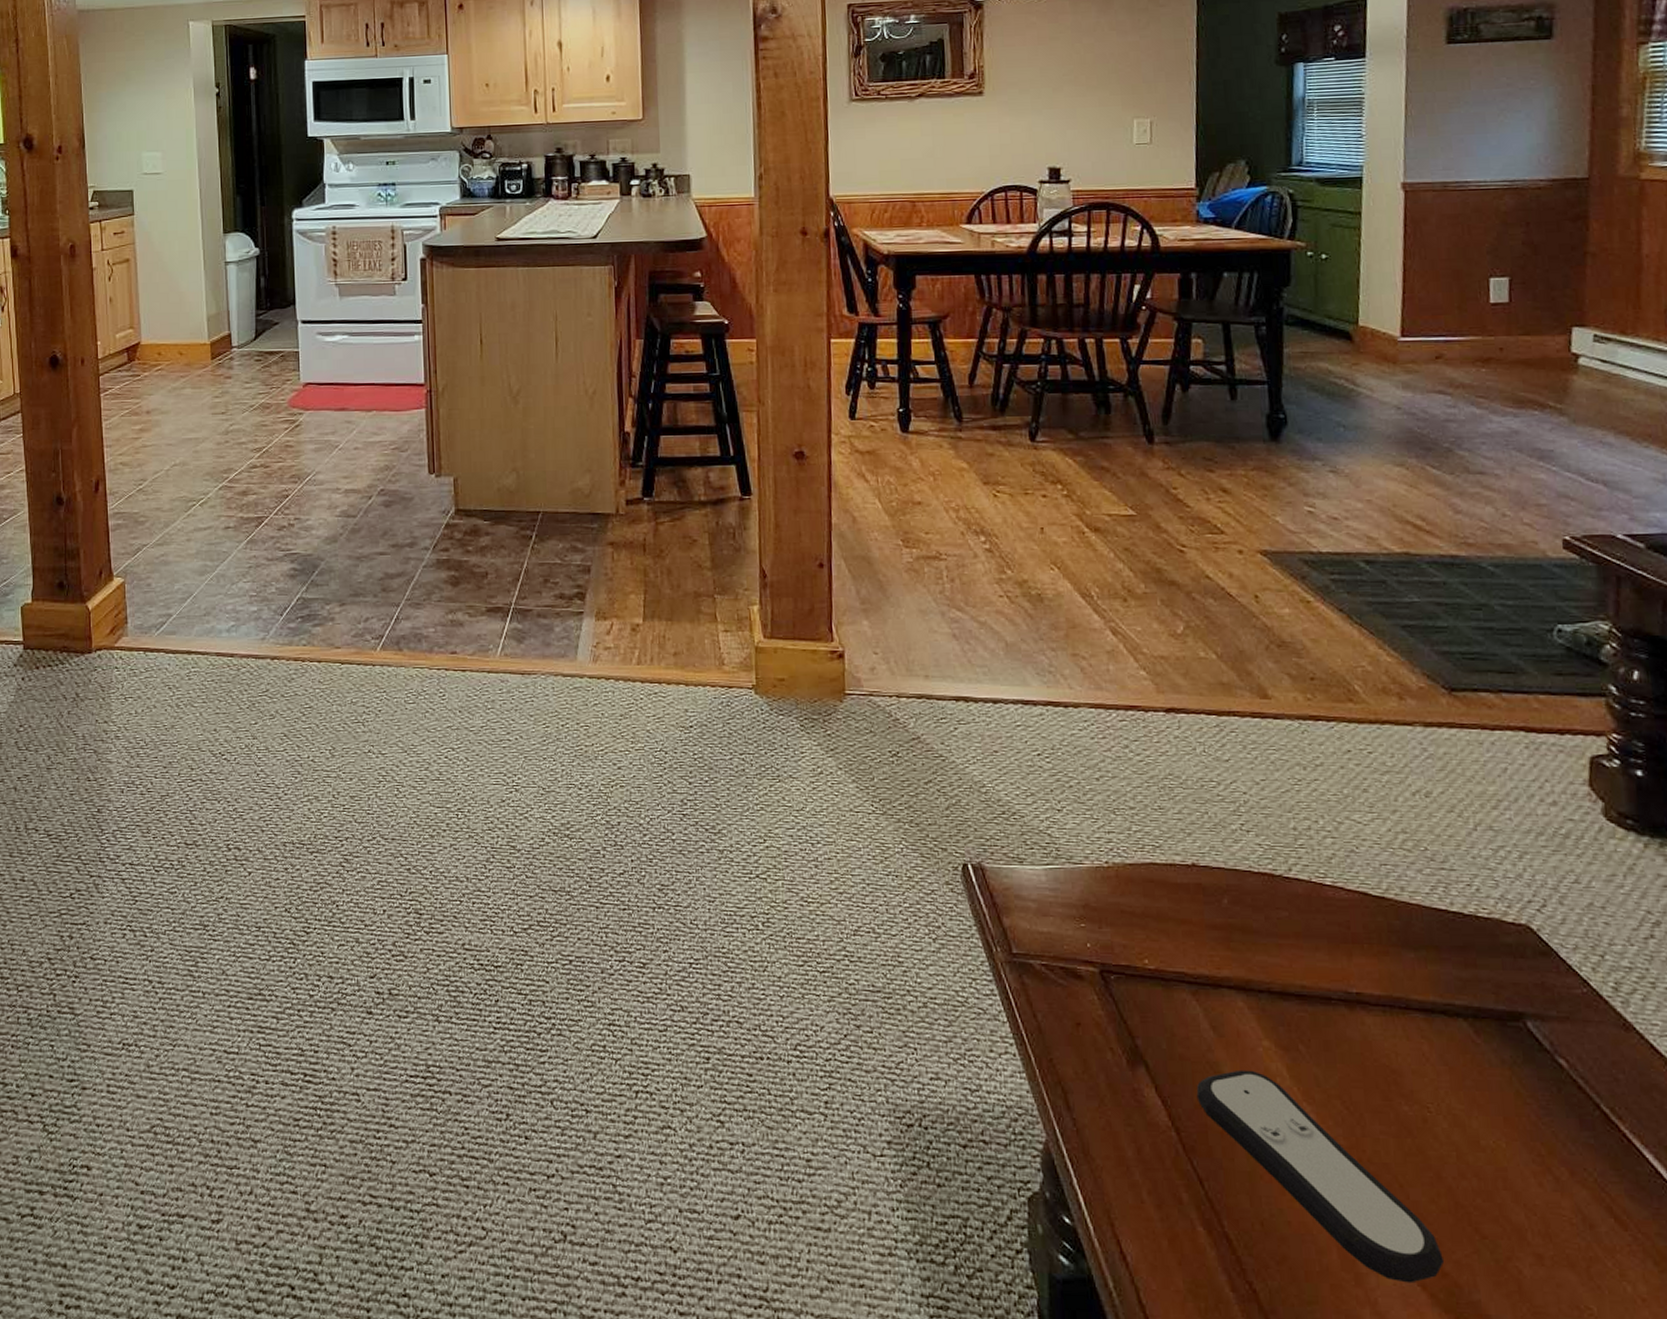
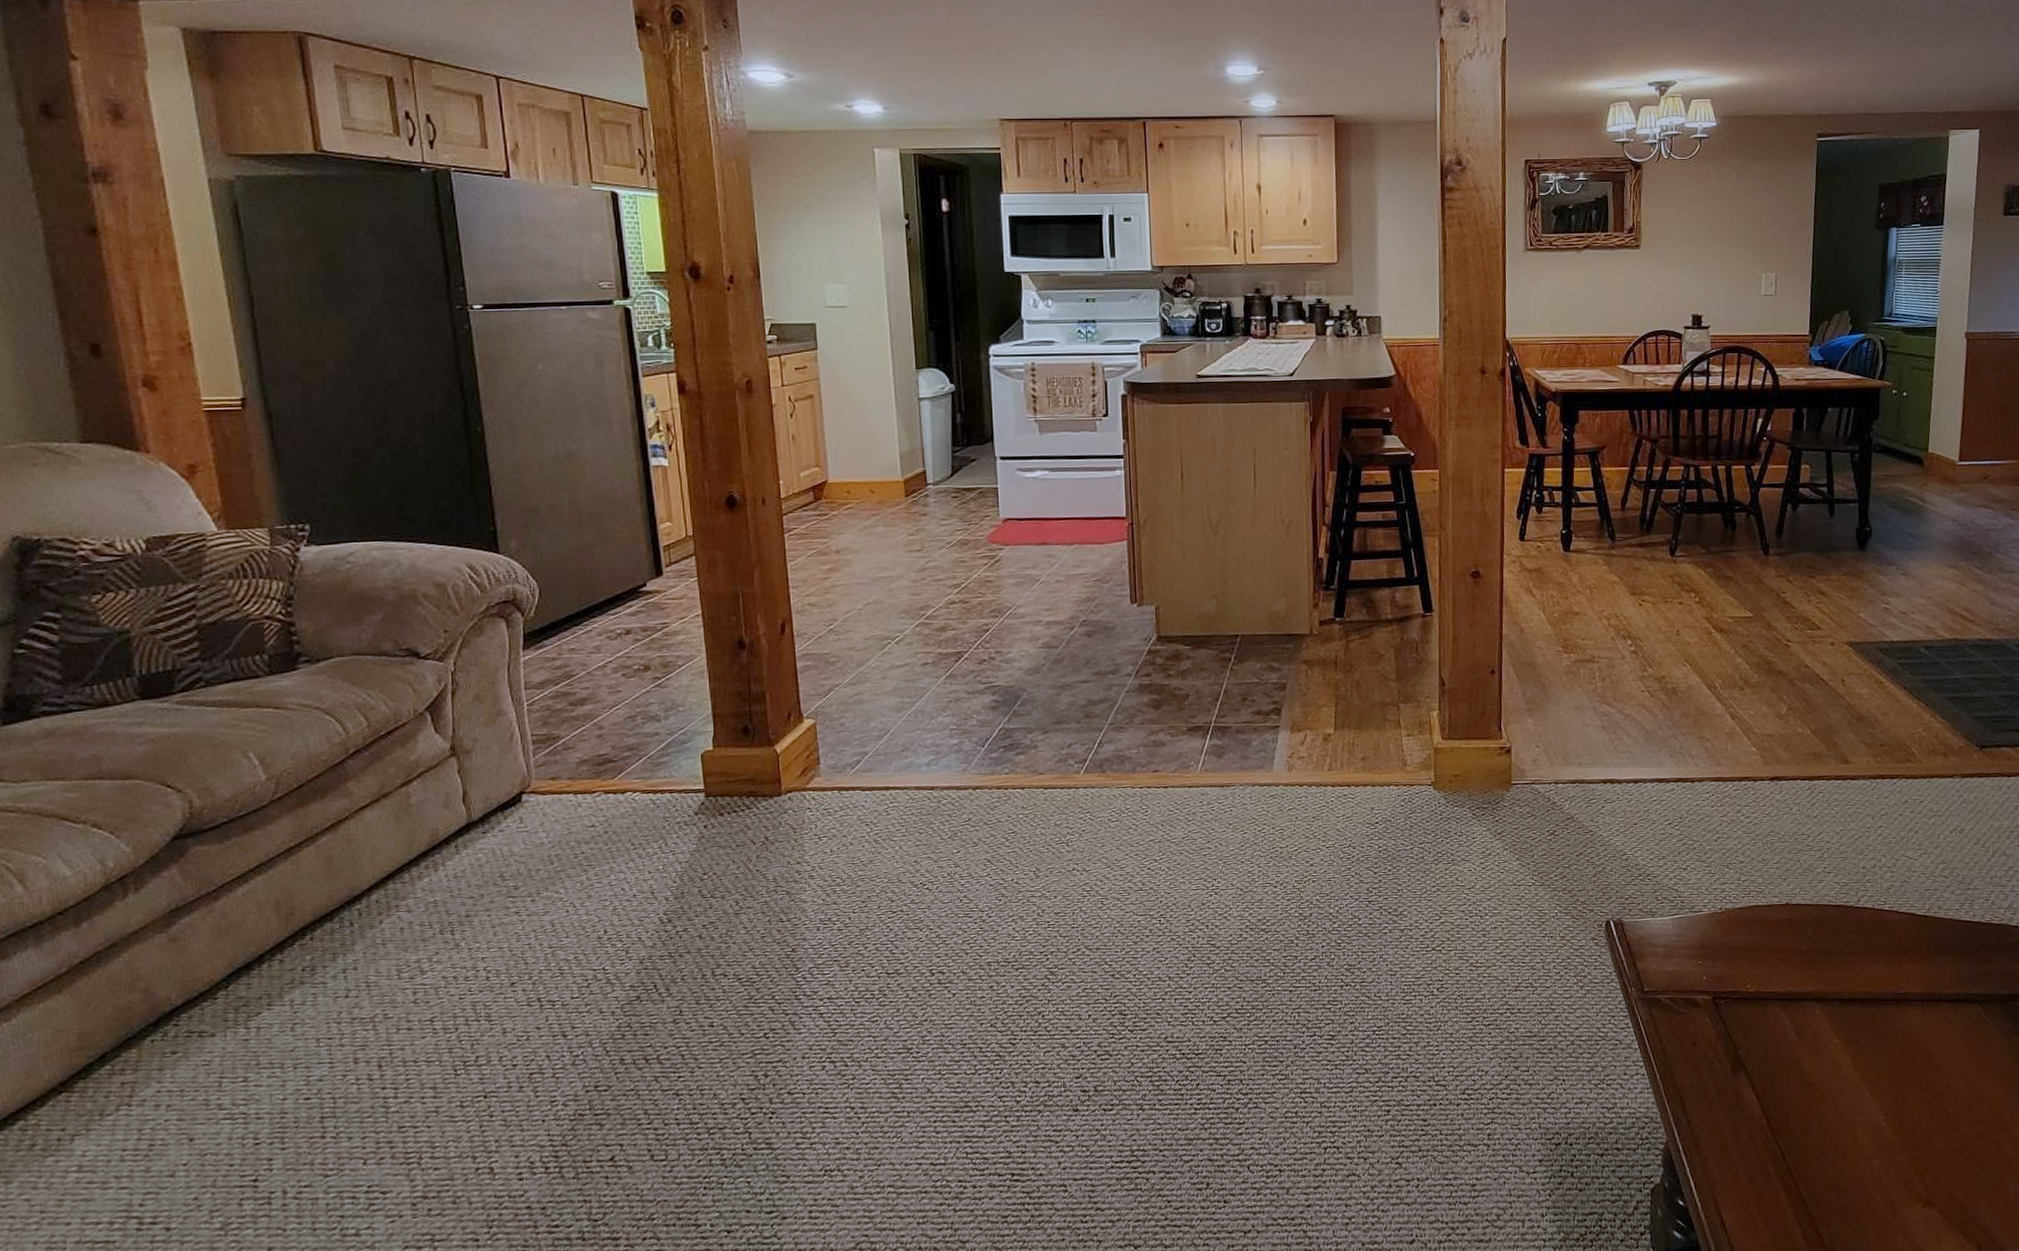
remote control: present [1196,1069,1445,1283] -> none [1783,1063,1956,1212]

